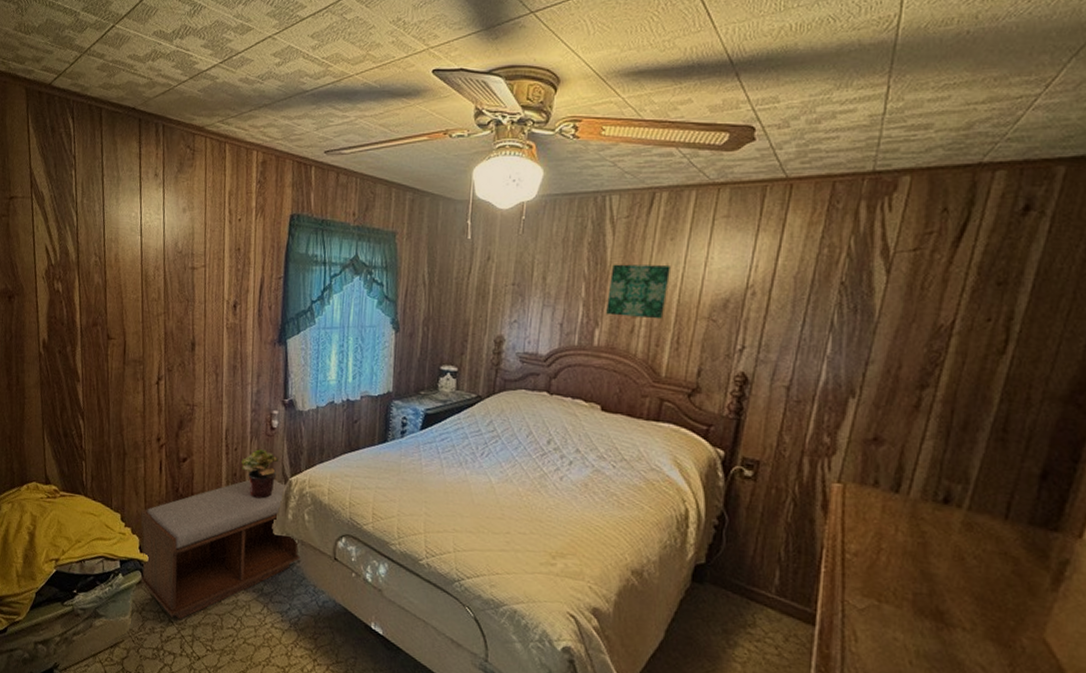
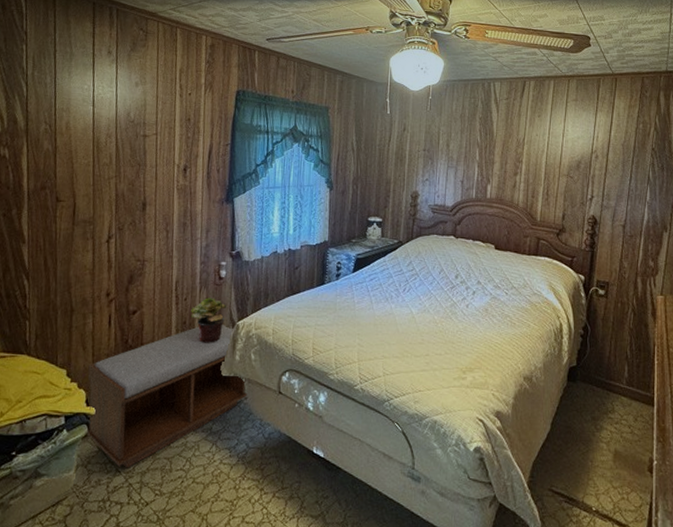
wall art: present [606,264,671,320] -> none [495,134,539,177]

